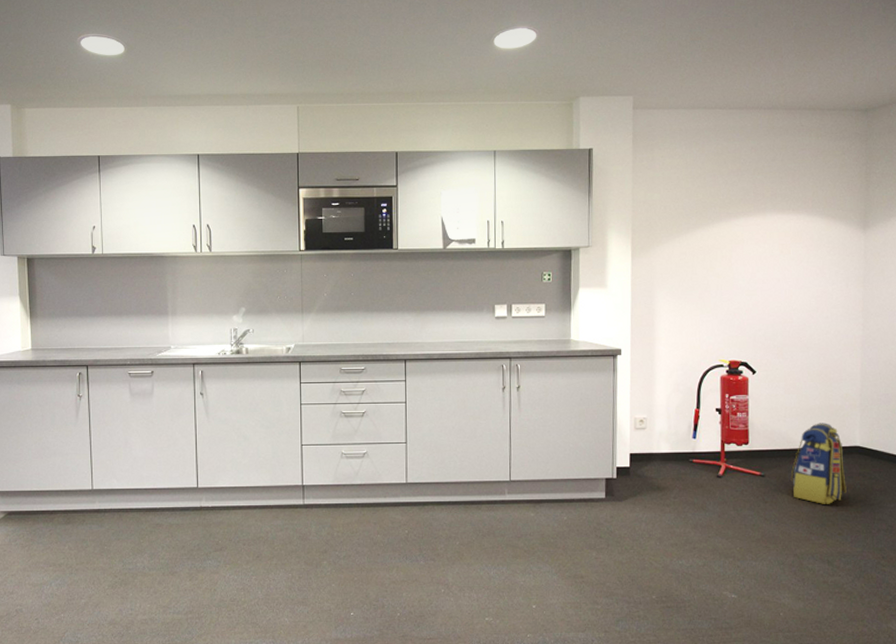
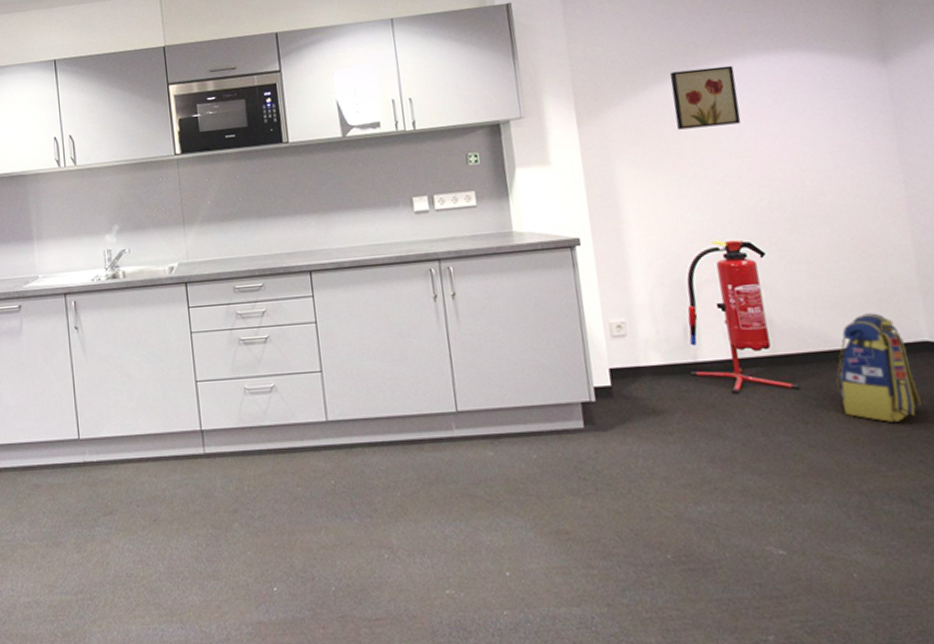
wall art: none [706,220,755,268] -> present [670,65,741,130]

